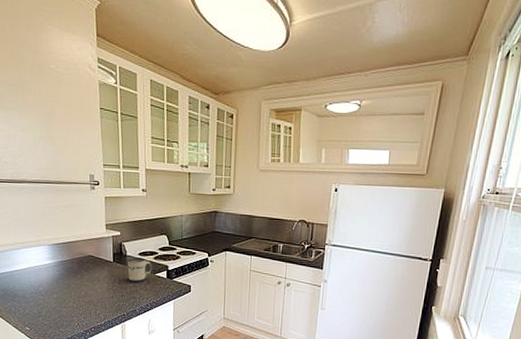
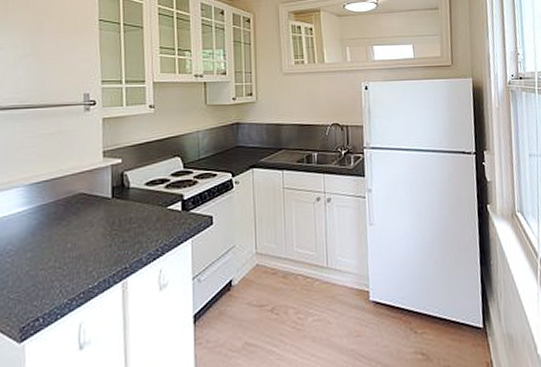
mug: present [127,257,153,282] -> none [130,188,164,222]

